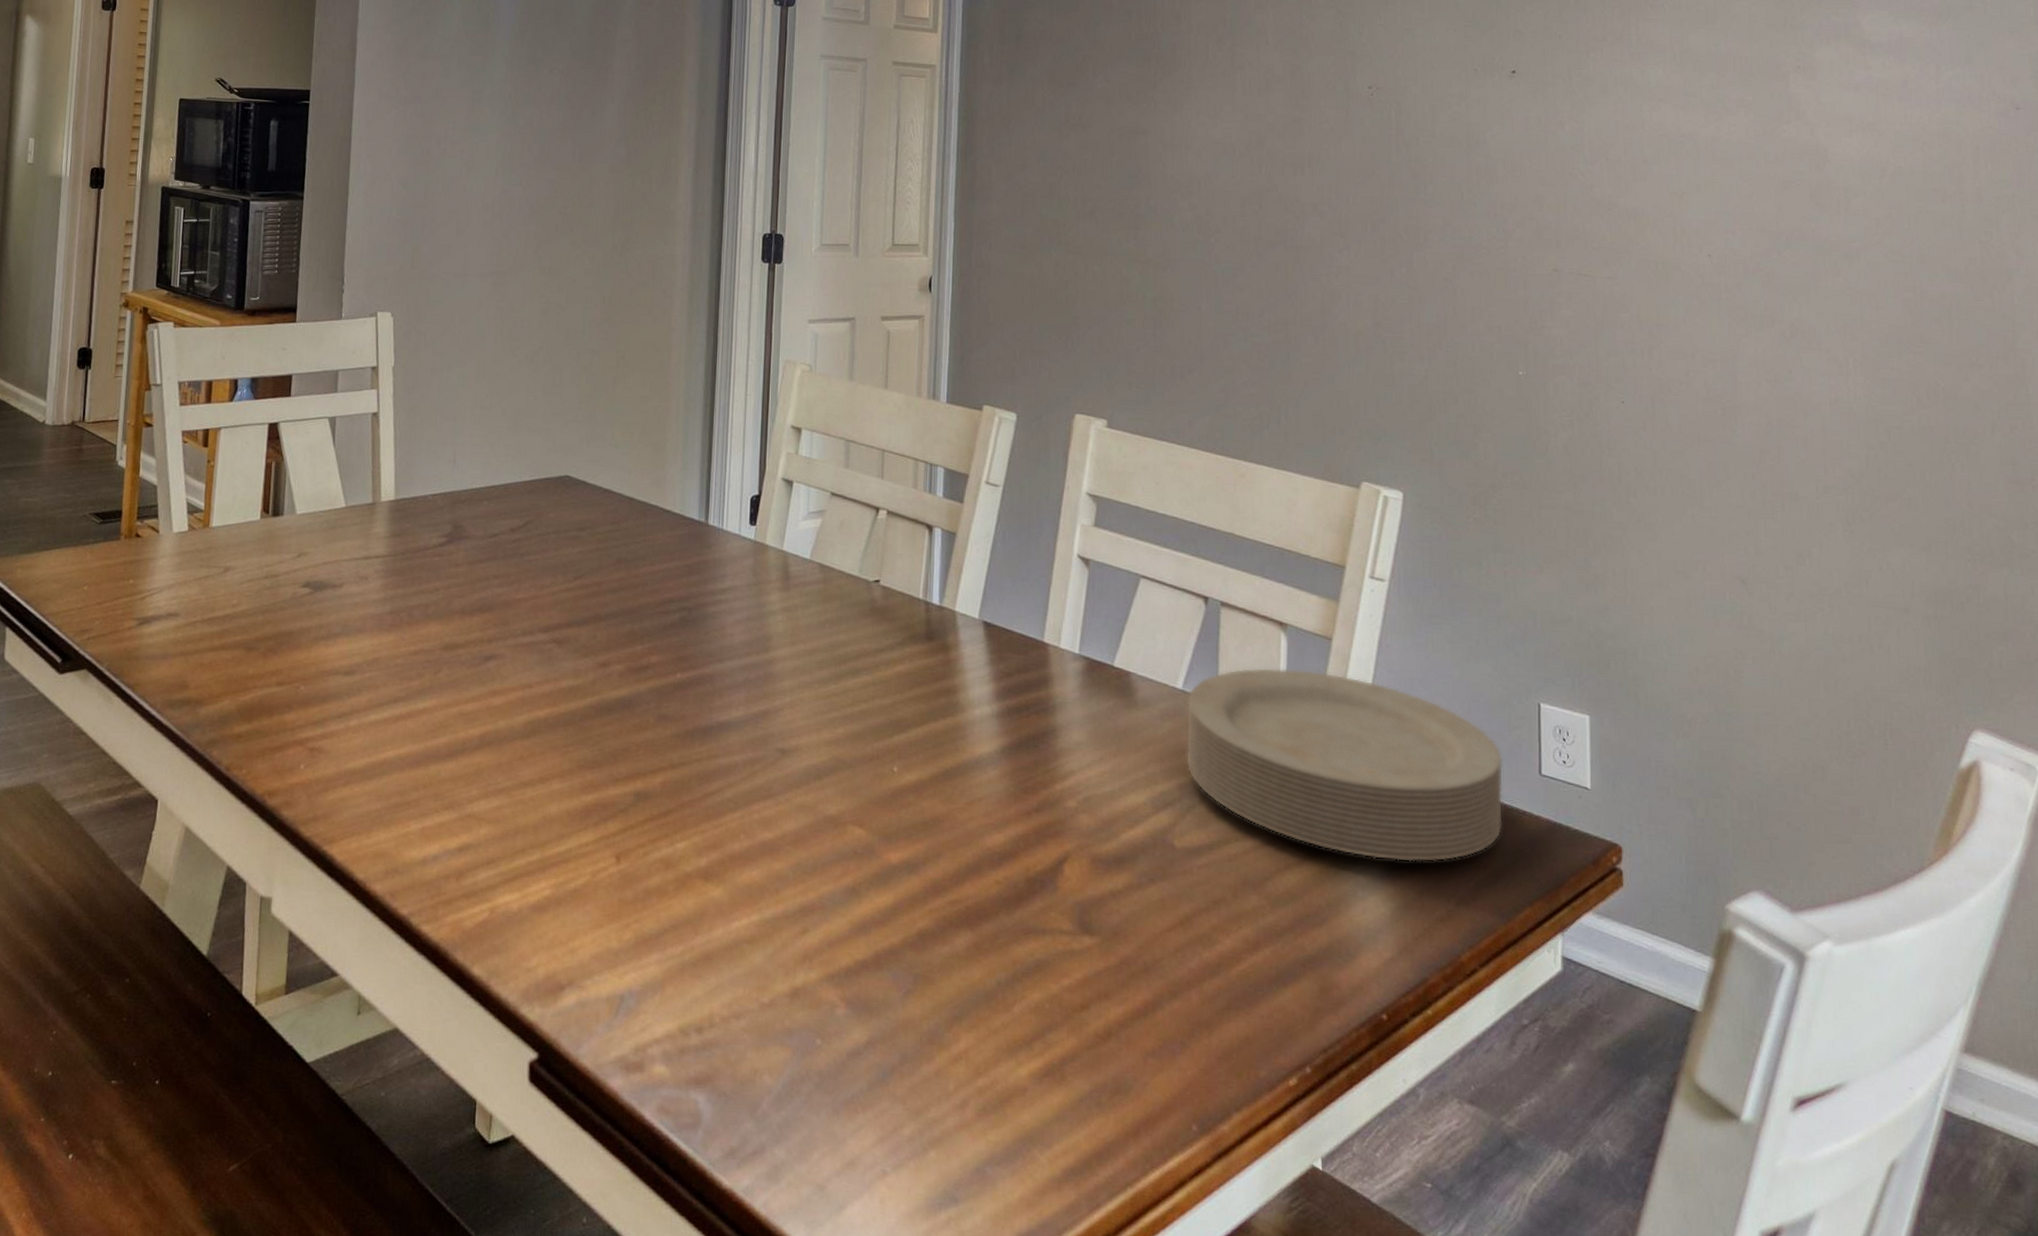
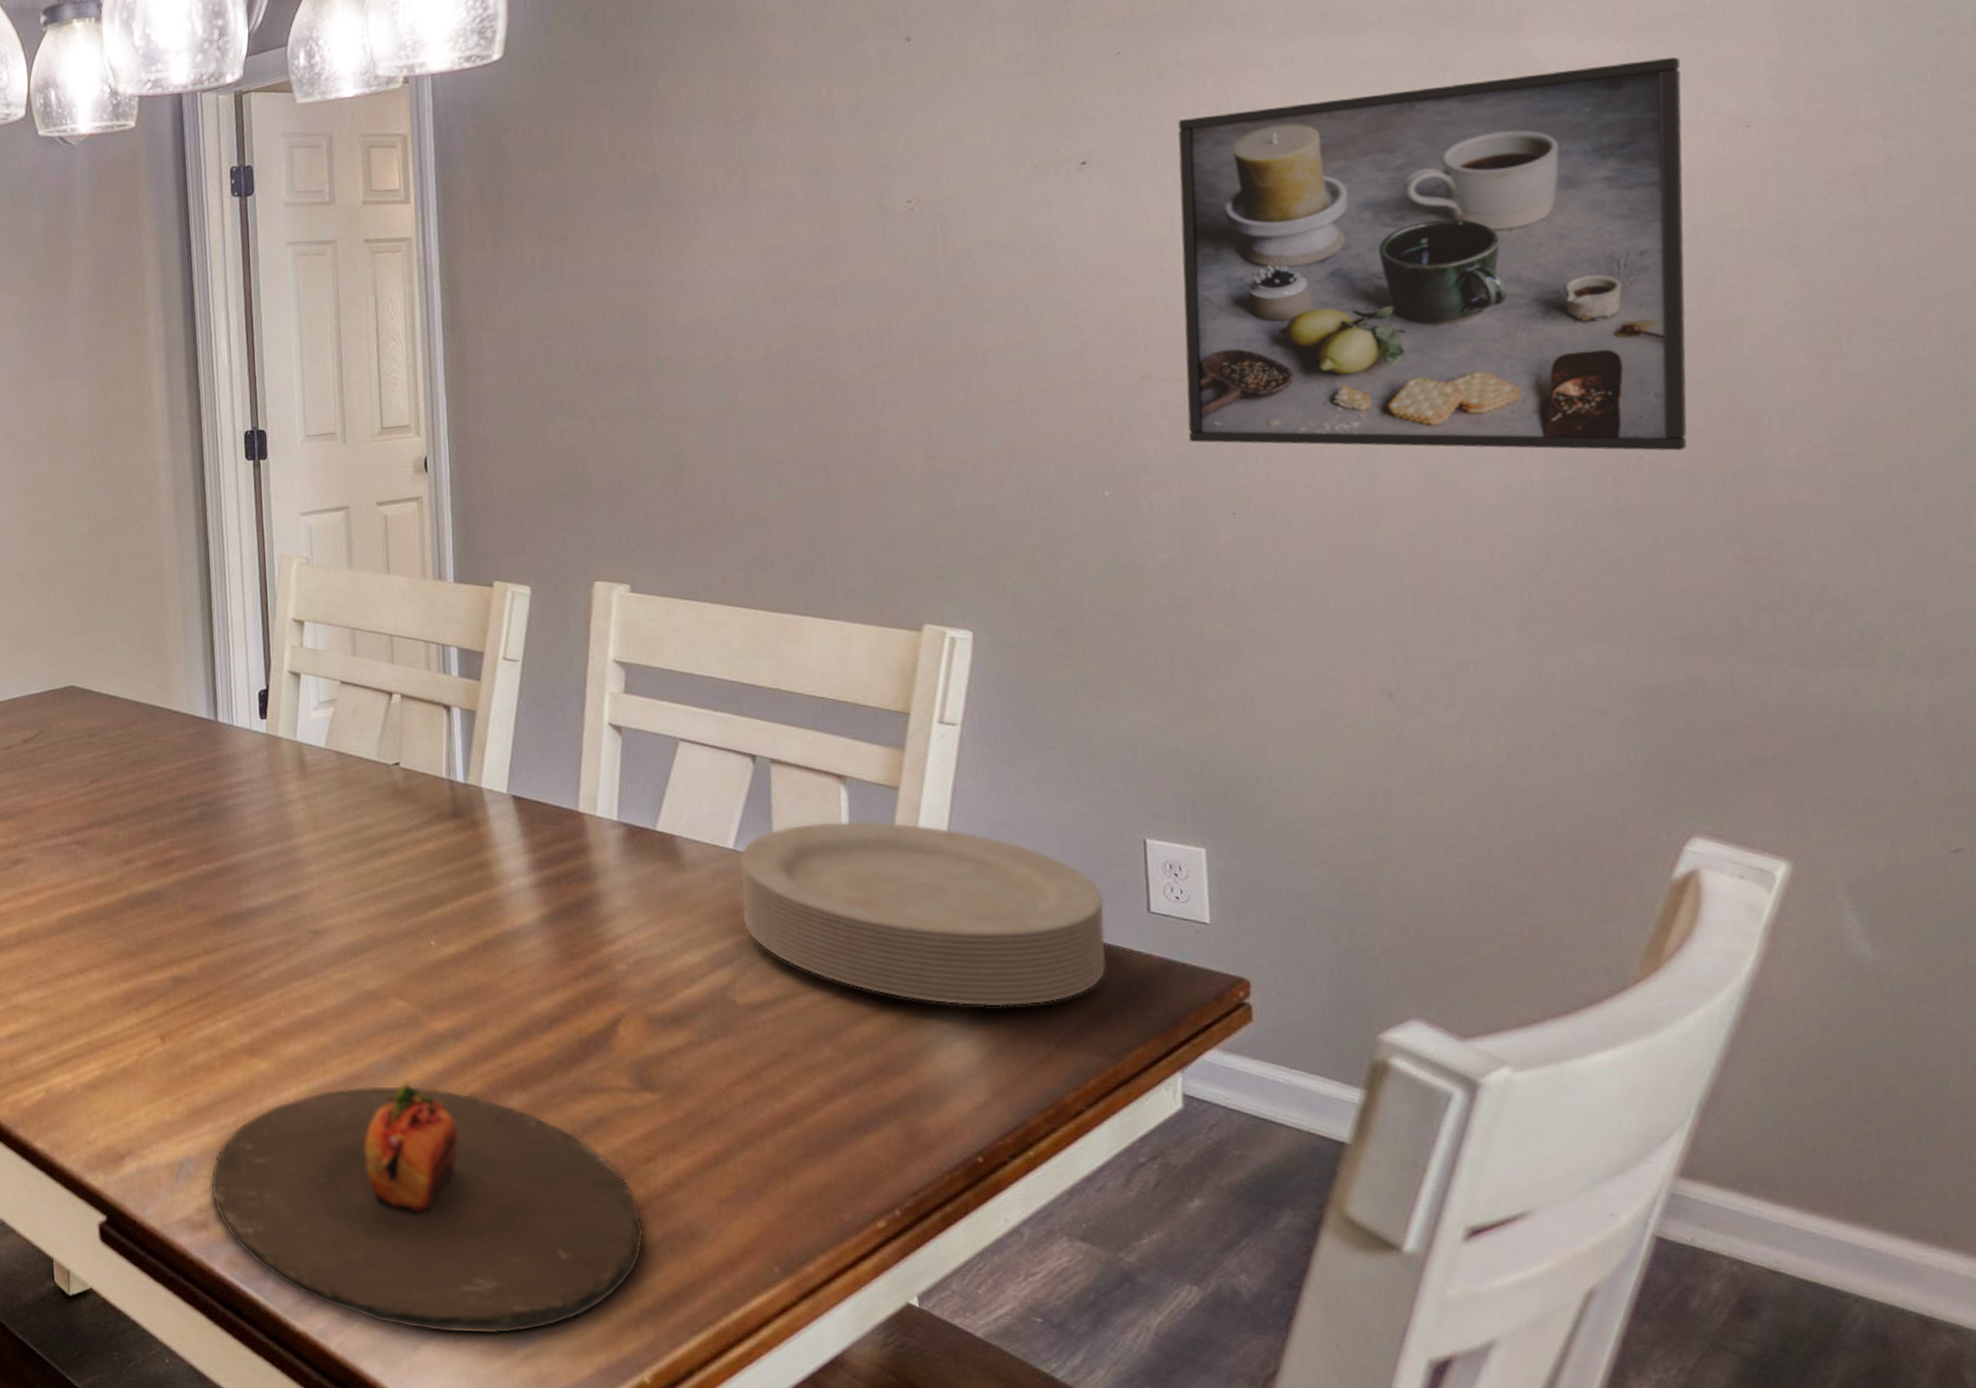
plate: none [650,913,1073,1194] -> present [210,1079,645,1335]
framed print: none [1588,43,1973,381] -> present [1178,56,1688,451]

